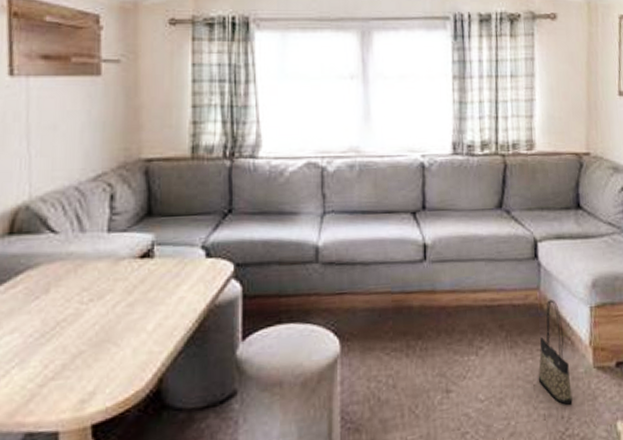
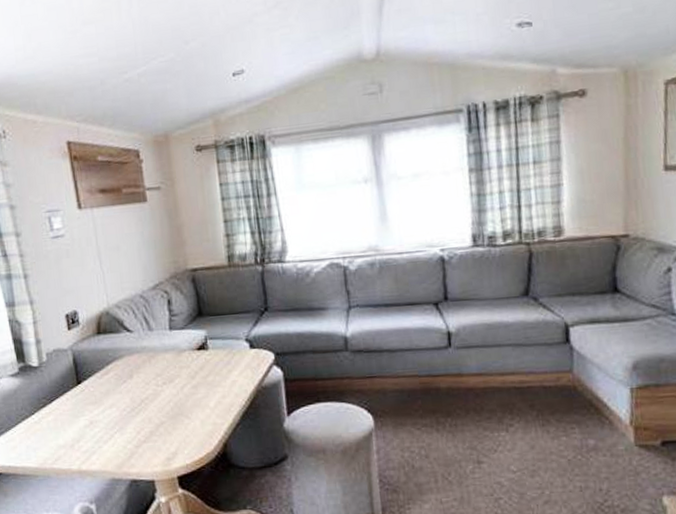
tote bag: present [538,300,573,405] -> none [573,381,612,479]

